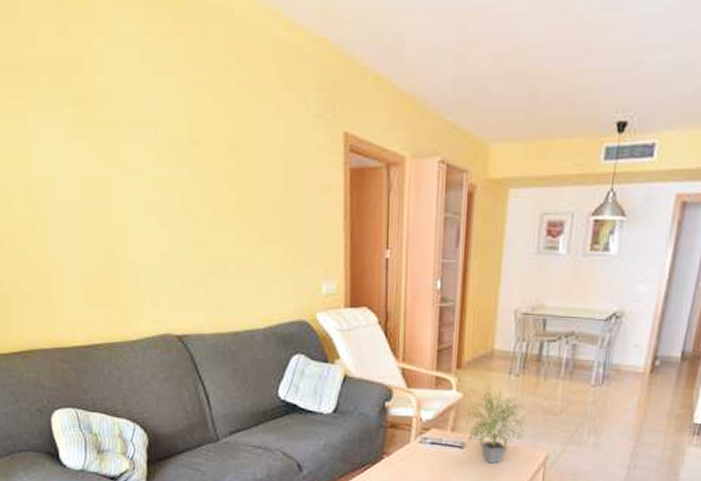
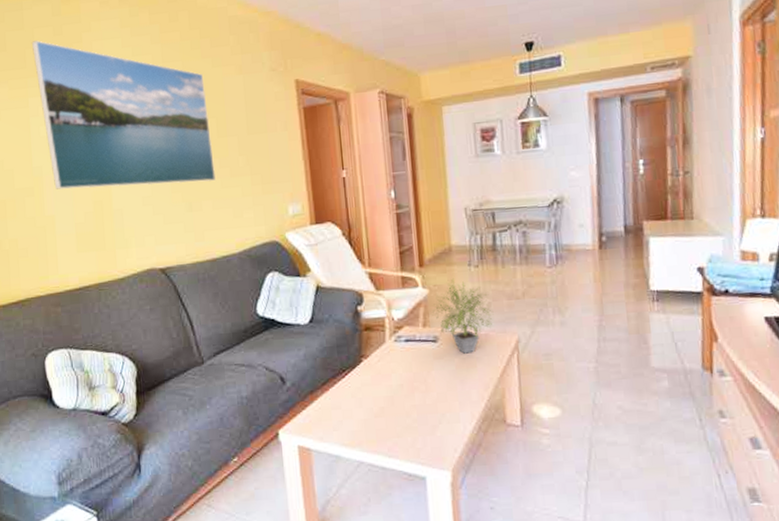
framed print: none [31,38,243,243] -> present [32,40,215,190]

